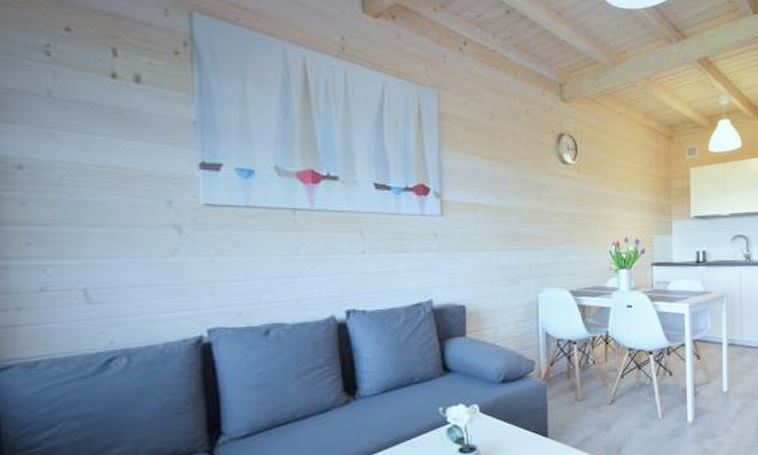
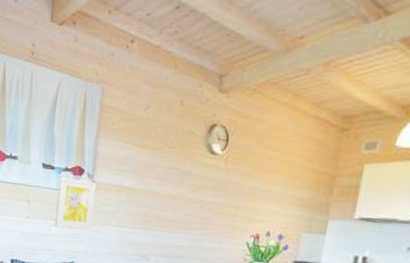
wall art: none [399,199,447,260] -> present [54,177,96,230]

